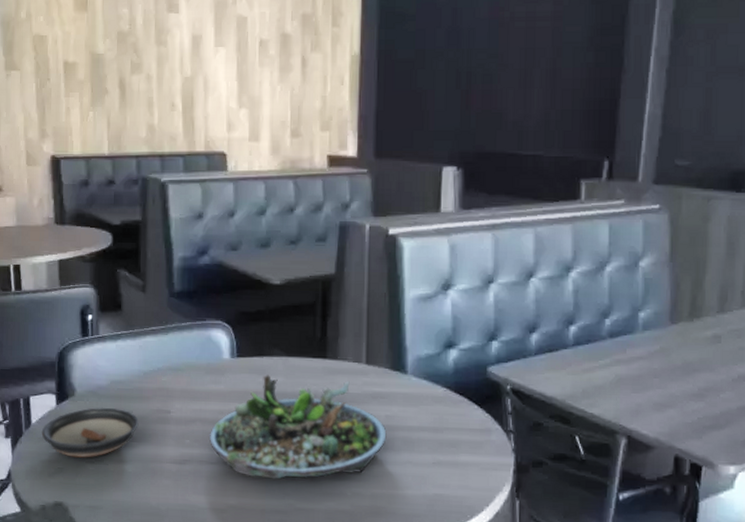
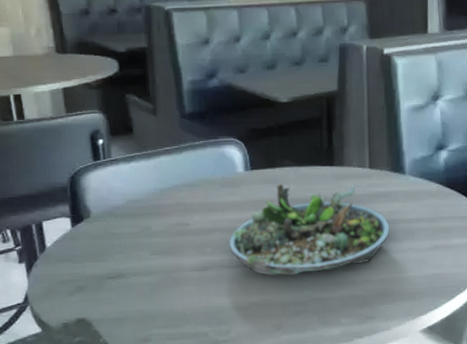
saucer: present [41,407,139,458] -> none [57,225,158,275]

